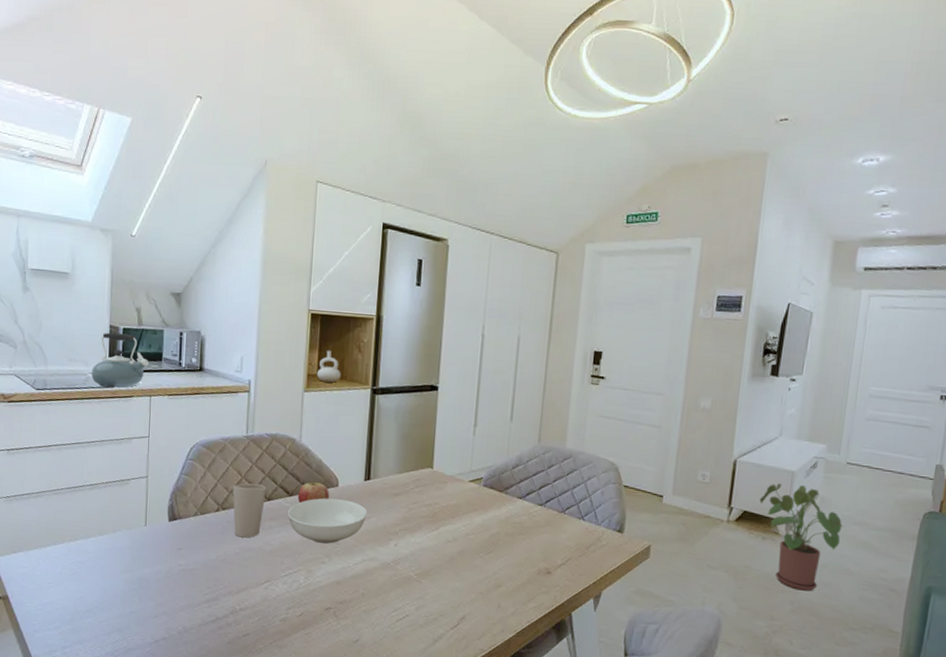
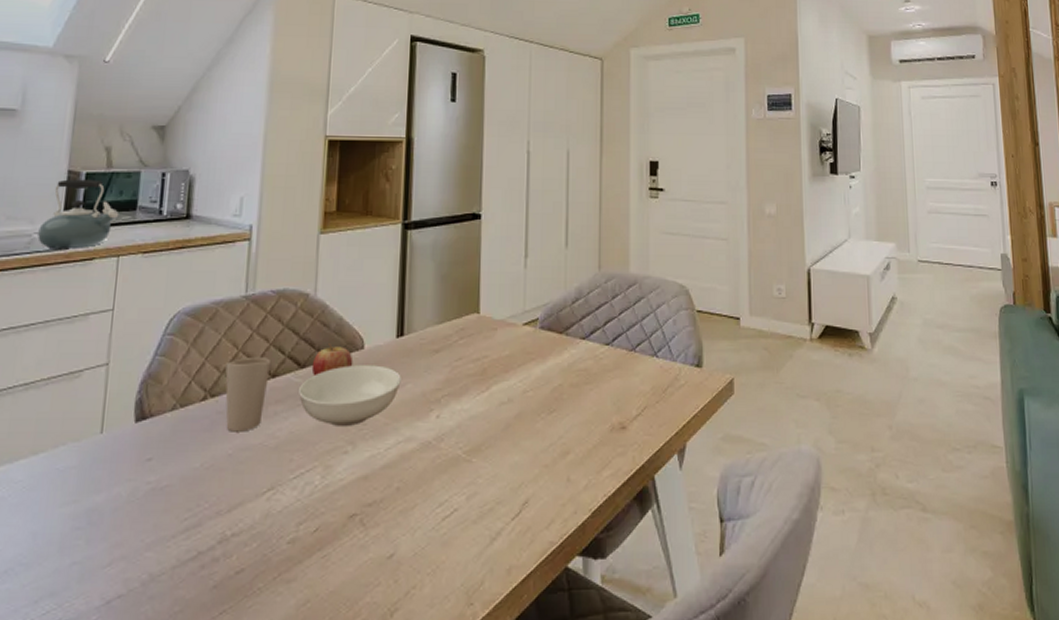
ceramic jug: present [316,350,341,383] -> none [335,181,365,220]
house plant: present [759,483,844,591] -> none [839,290,927,411]

